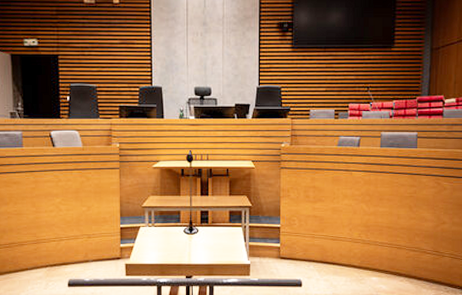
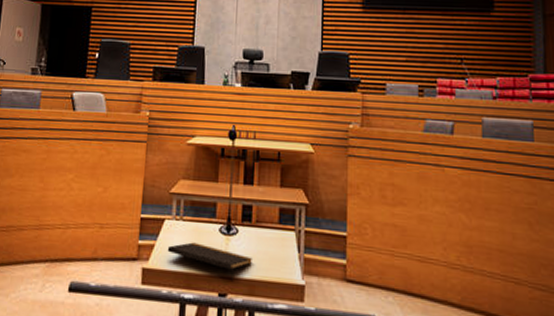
notepad: none [144,242,210,267] -> present [167,242,252,281]

